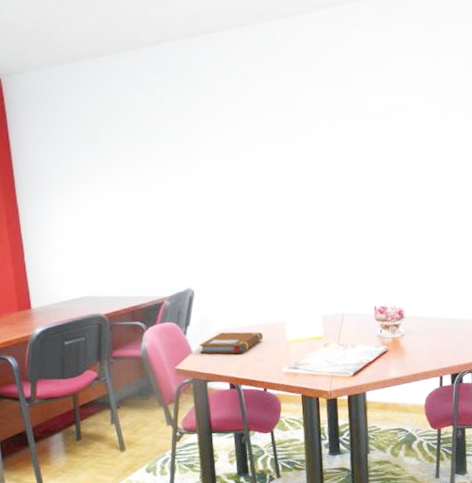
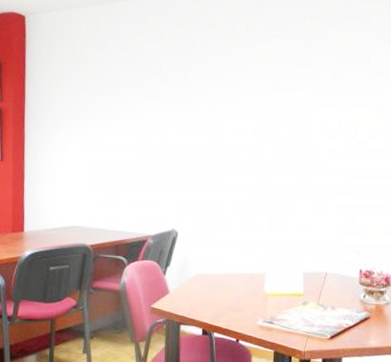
notebook: present [199,331,264,354] -> none [176,277,242,301]

